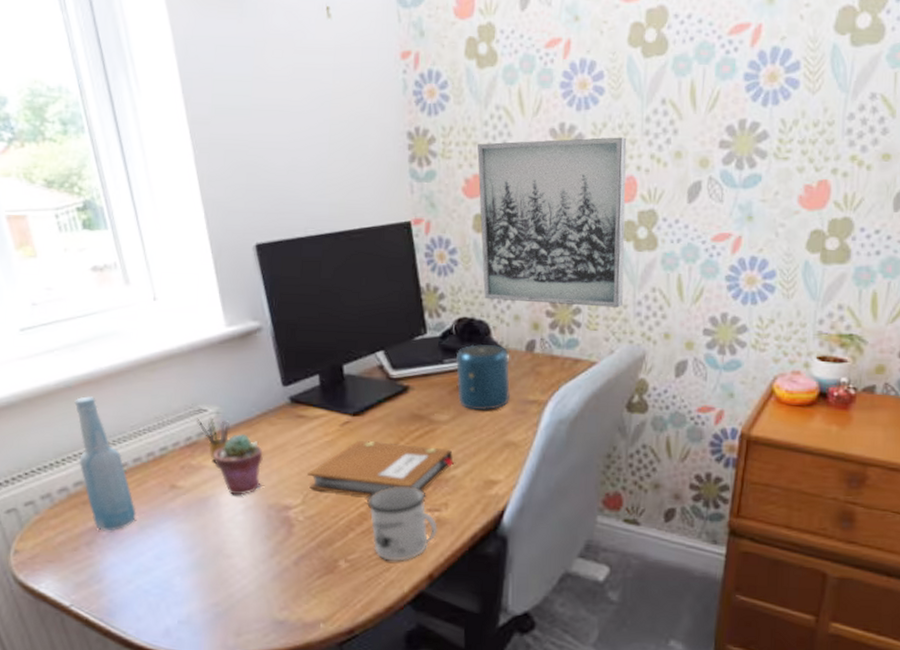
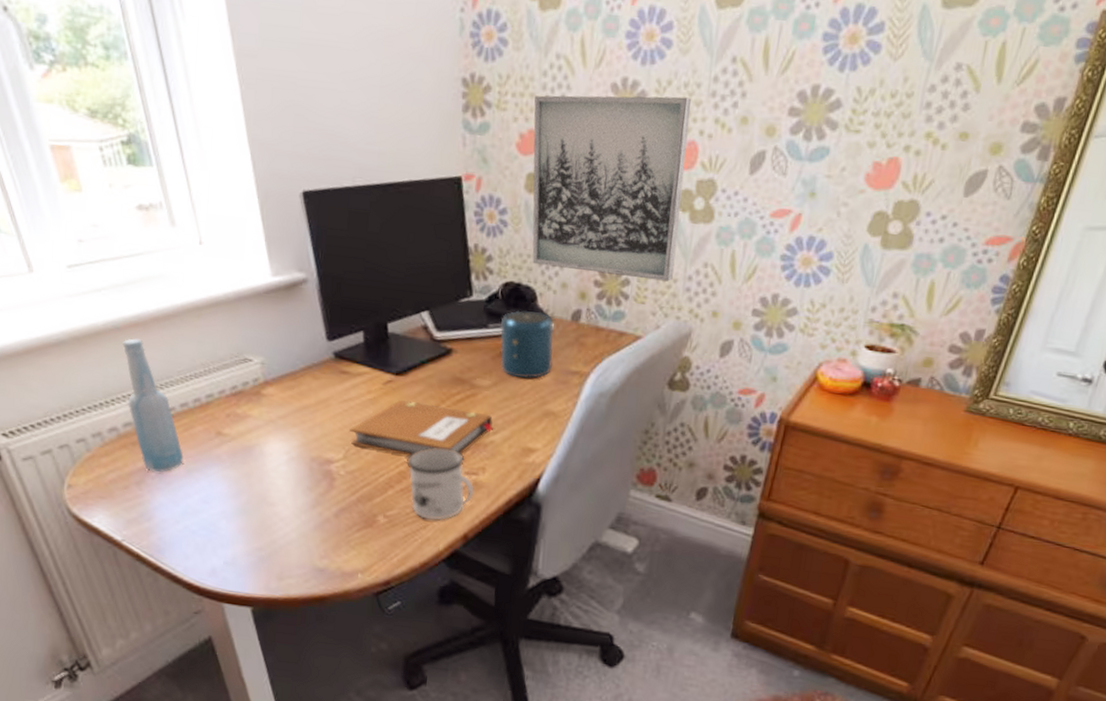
pencil box: present [197,417,230,461] -> none [242,367,274,411]
potted succulent: present [213,434,263,496] -> none [258,386,307,447]

